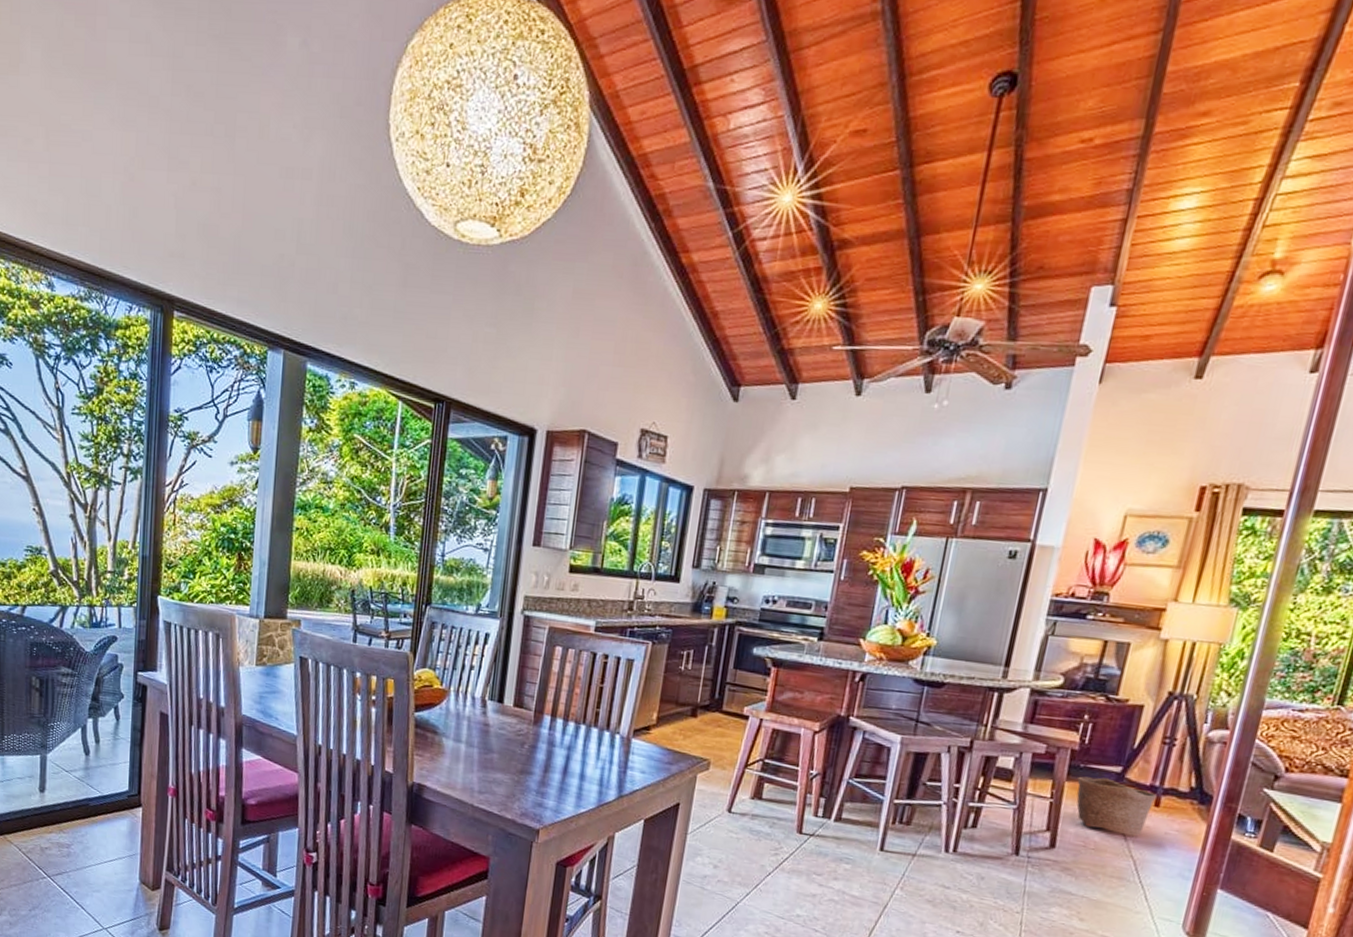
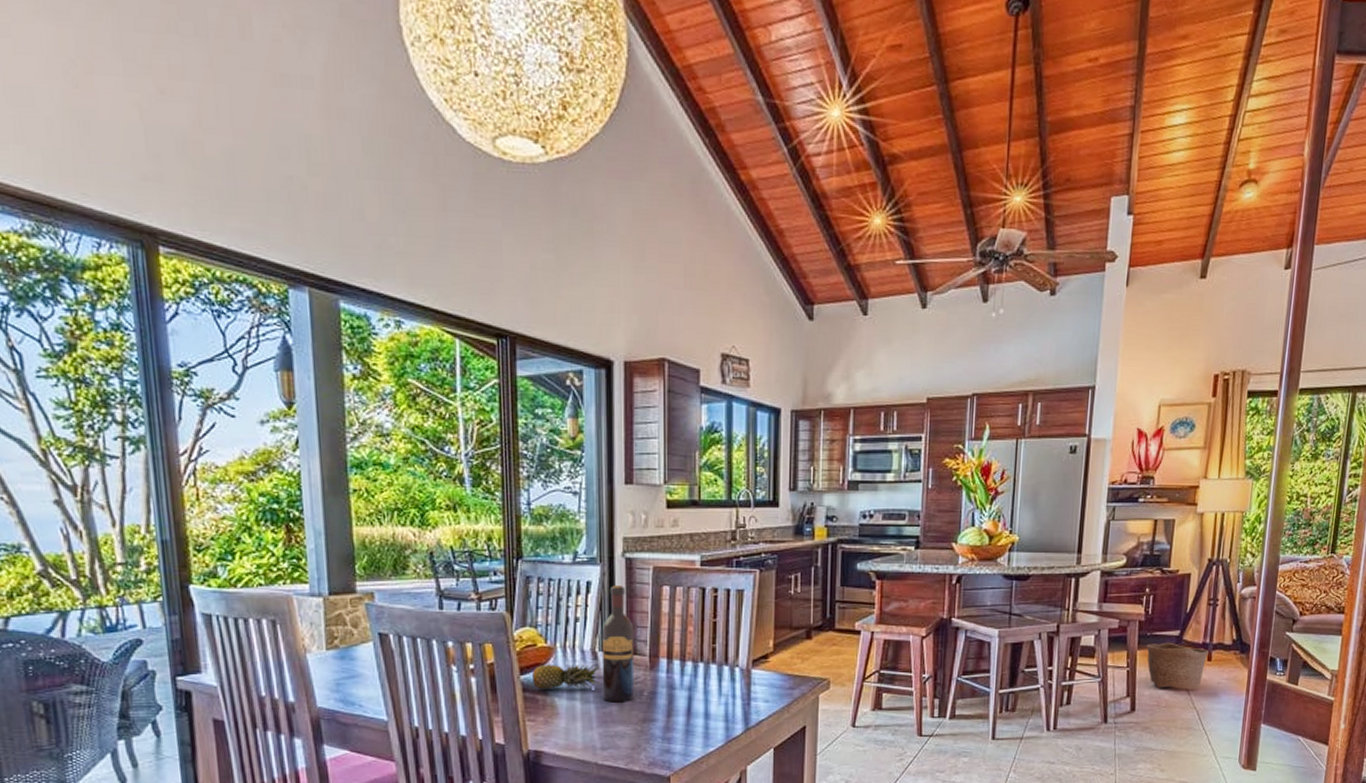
fruit: none [424,705,486,733] -> present [531,663,599,690]
wine bottle: none [486,640,524,752] -> present [601,586,635,703]

